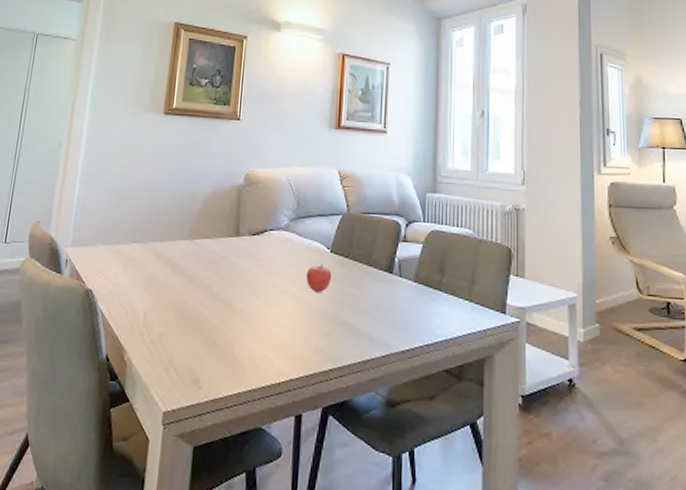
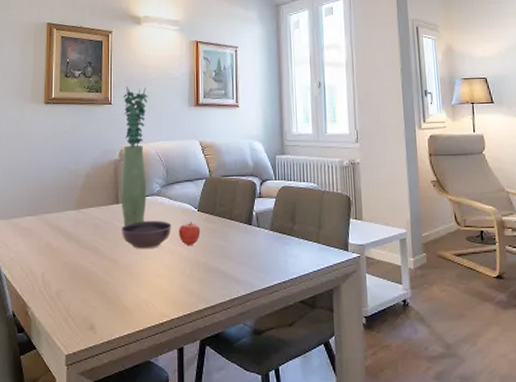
bowl: none [239,258,299,293] -> present [121,220,172,250]
vase: none [242,100,283,264] -> present [121,86,148,227]

